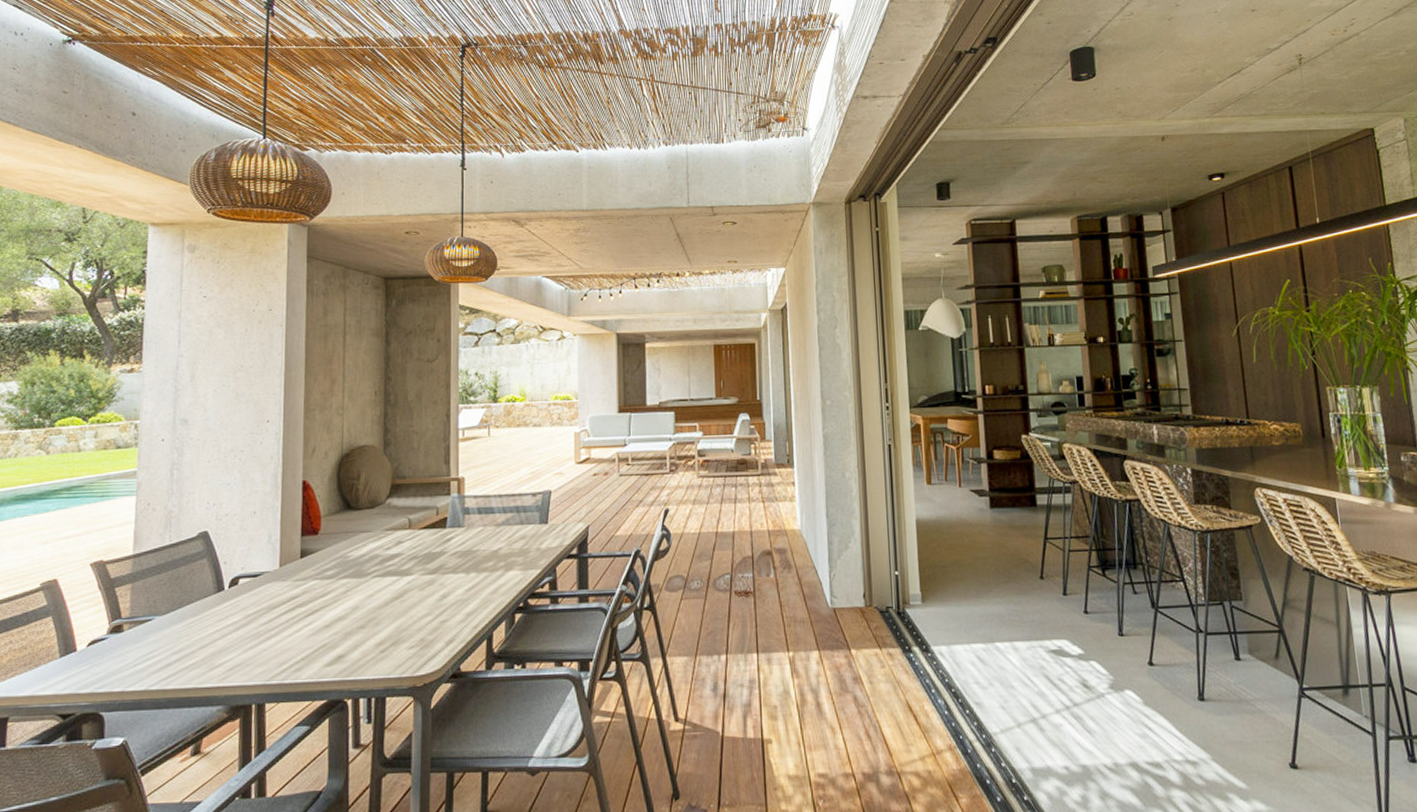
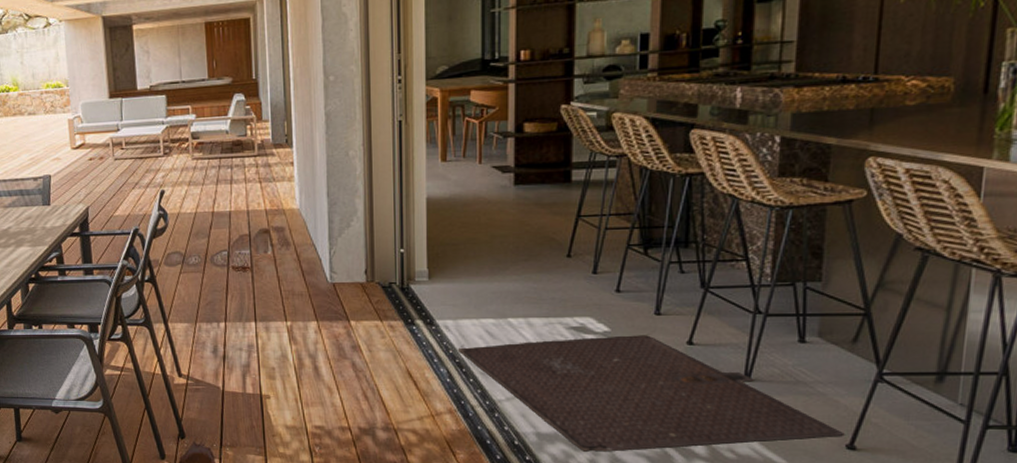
floor mat: none [948,651,1286,787] -> present [453,329,845,452]

